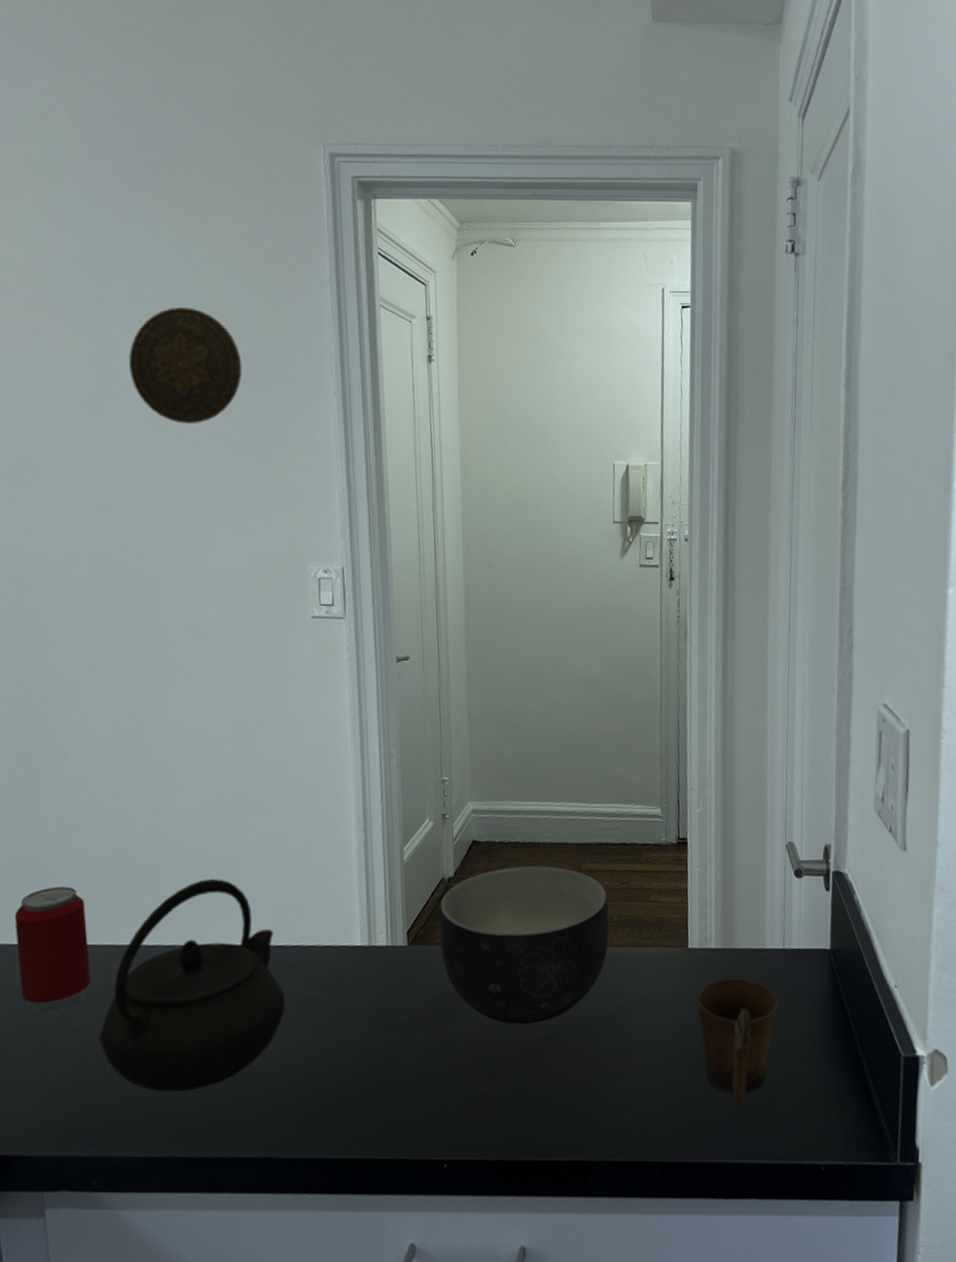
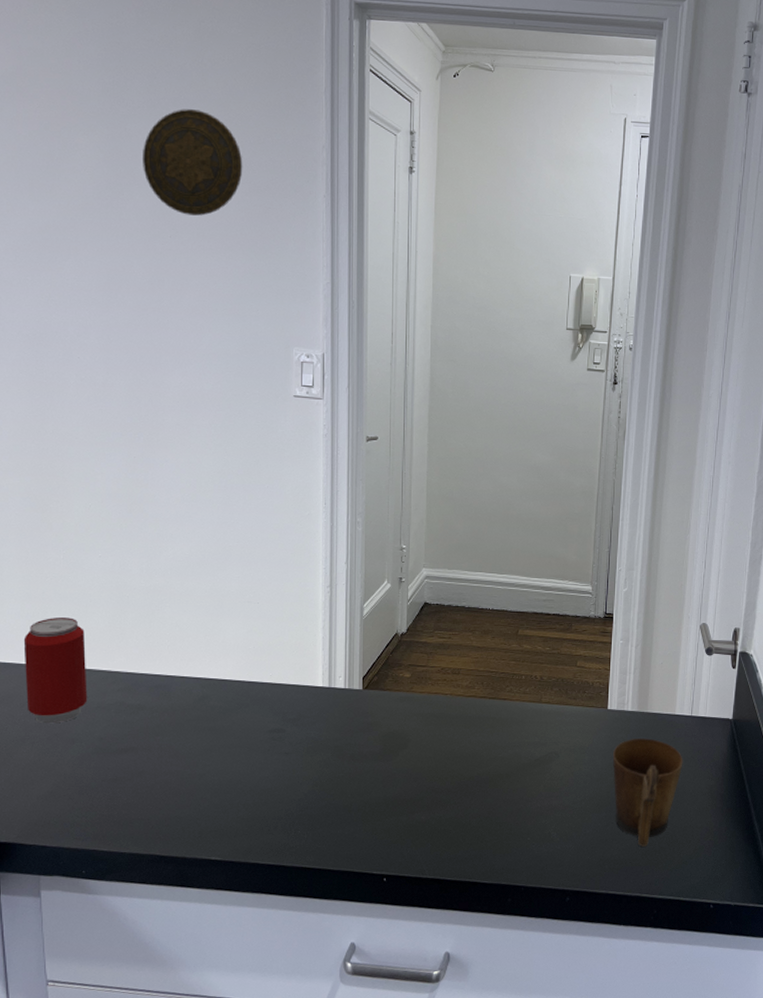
kettle: present [100,878,285,1092] -> none [93,619,253,799]
bowl: present [439,865,609,1025] -> none [391,627,540,765]

